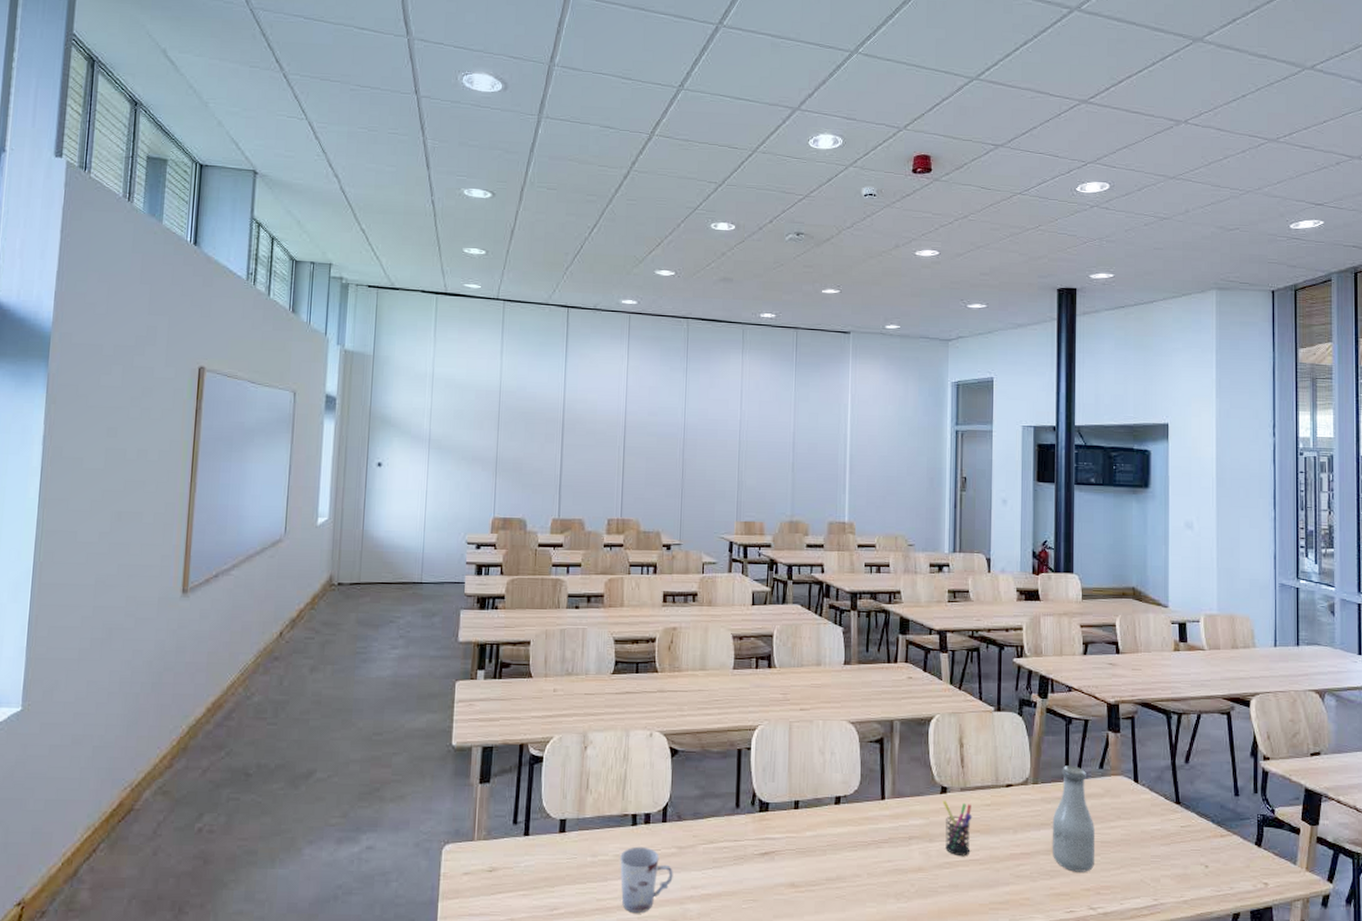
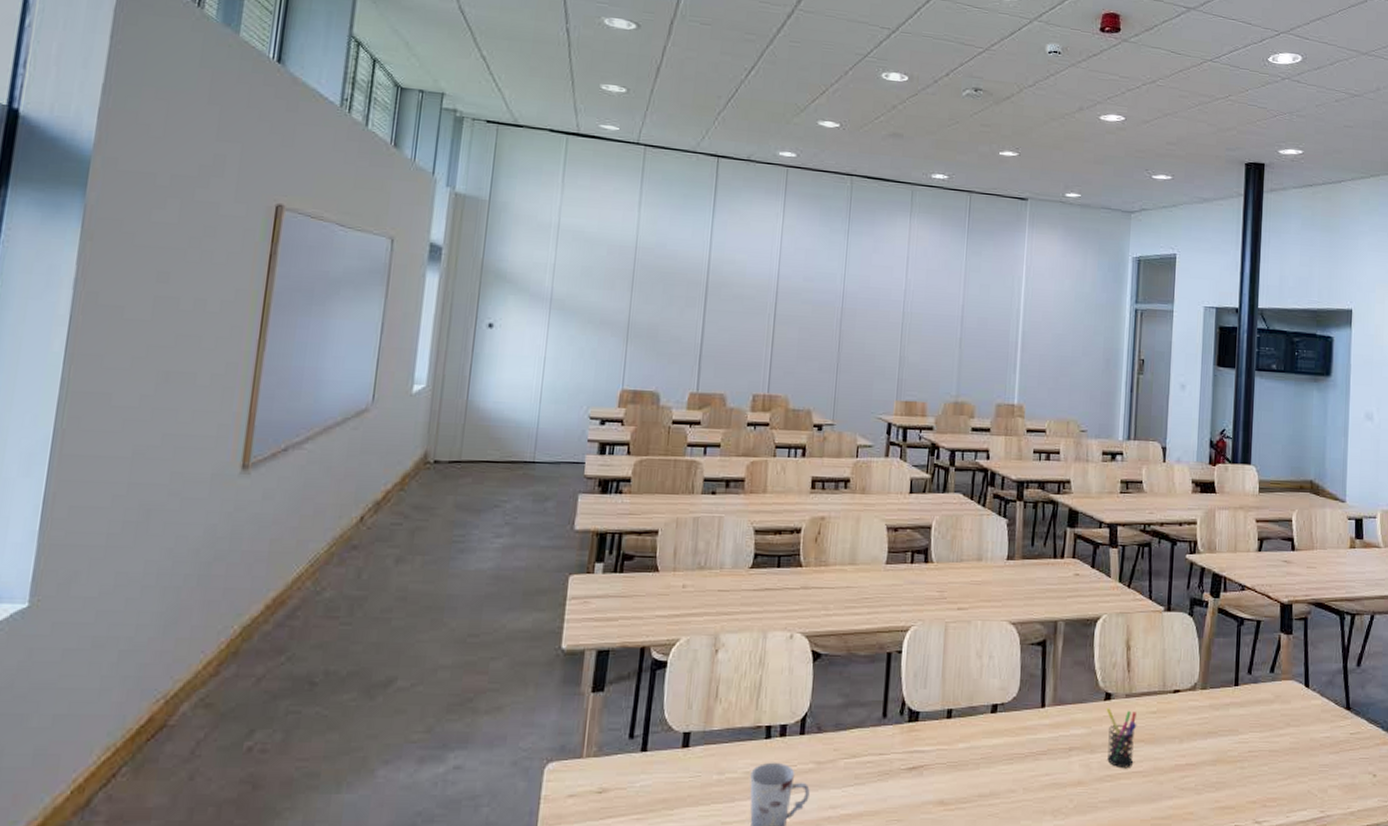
bottle: present [1052,766,1096,872] -> none [1218,669,1264,784]

